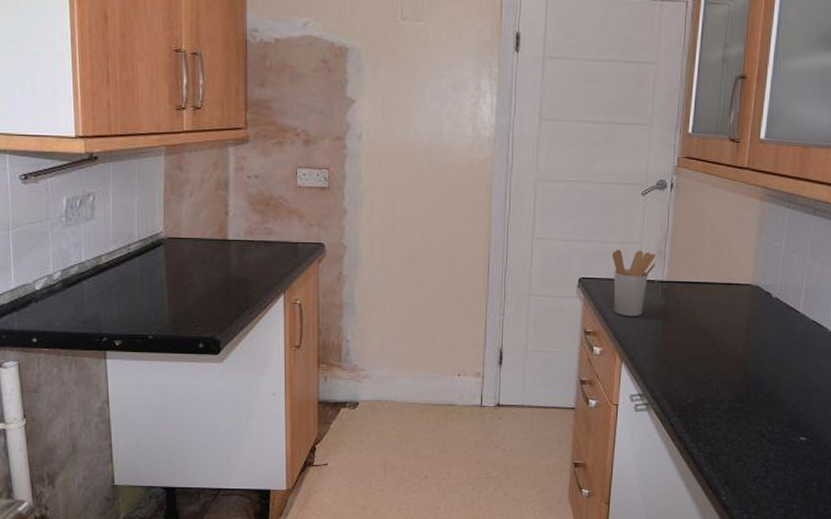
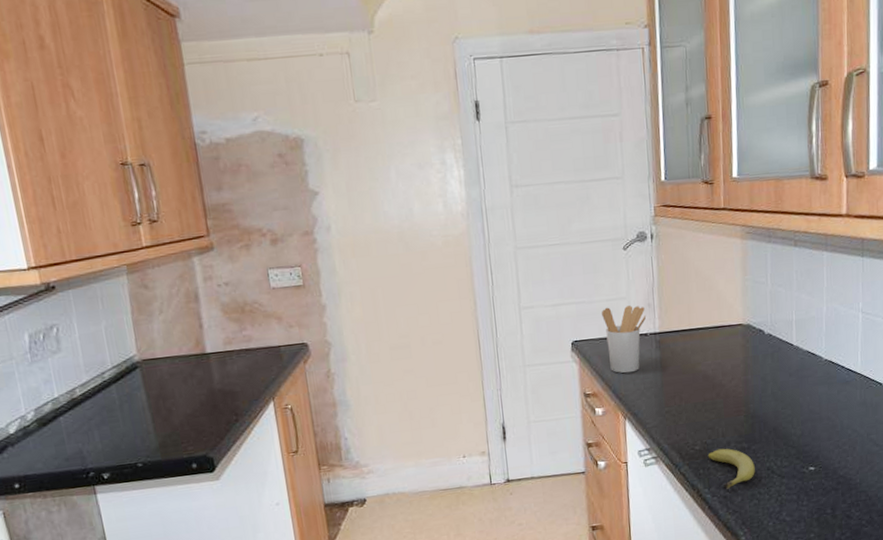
fruit: none [699,405,745,446] -> present [707,448,755,489]

